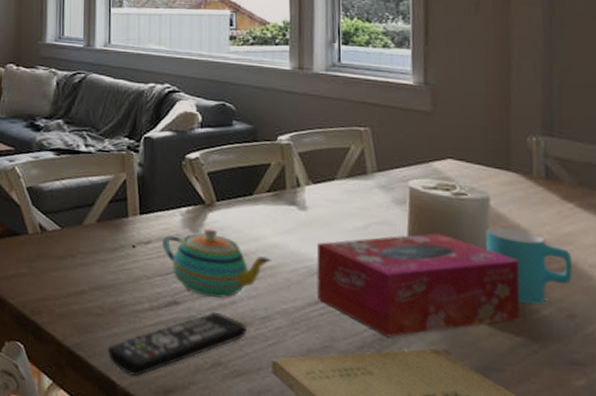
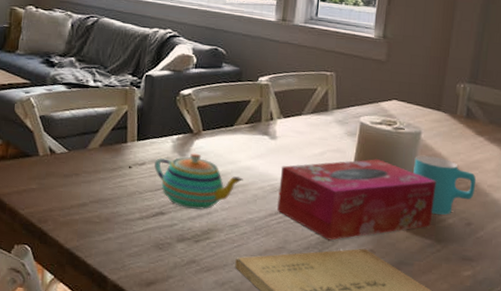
remote control: present [108,311,246,376] -> none [102,220,218,272]

